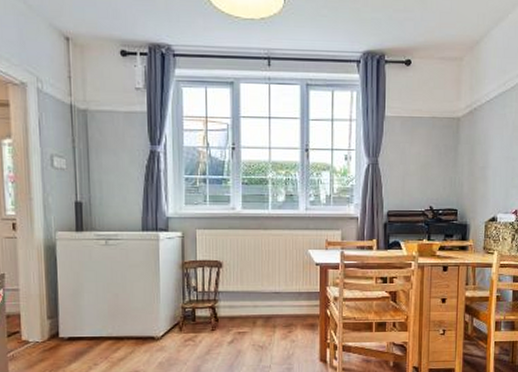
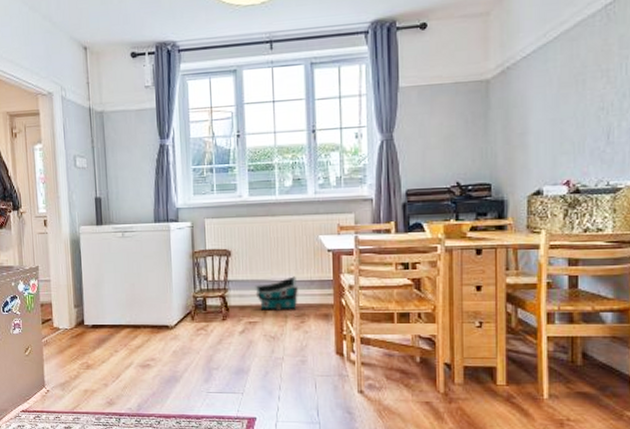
toy house: none [245,288,287,321] -> present [255,276,298,311]

